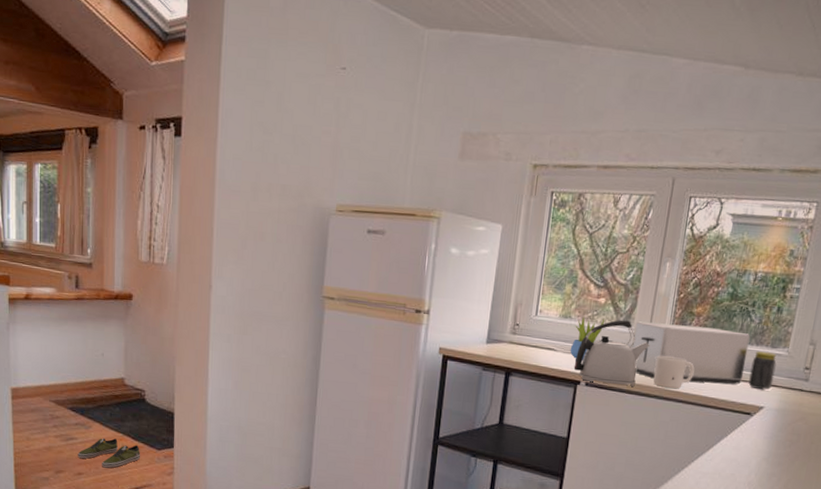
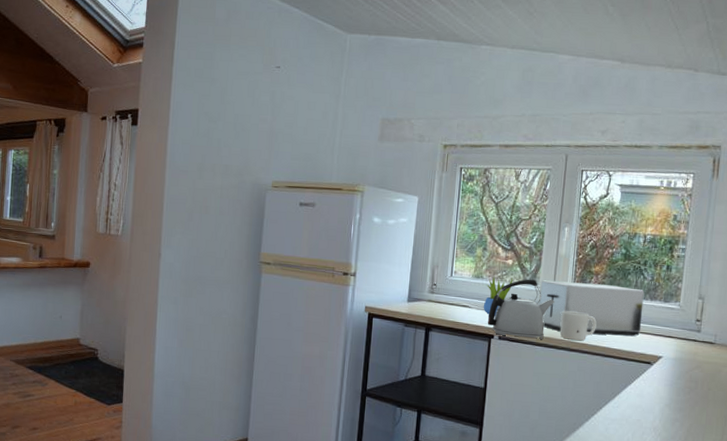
shoe: present [78,438,141,468] -> none [33,395,92,423]
jar: present [748,351,777,390] -> none [646,306,670,340]

